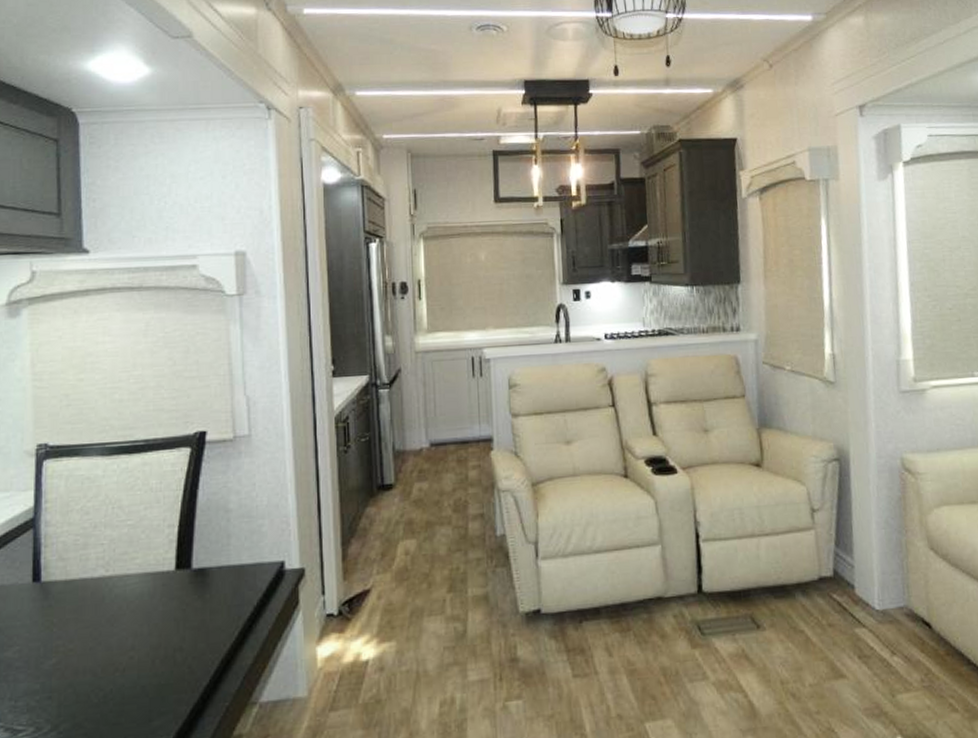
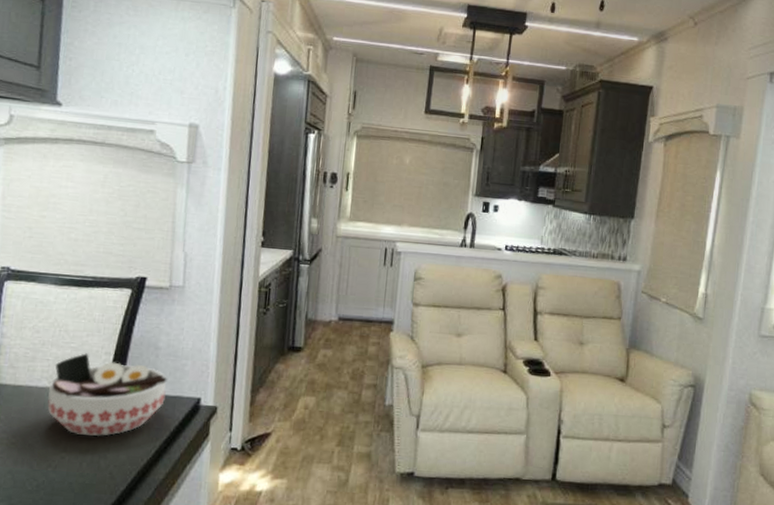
bowl: none [106,529,243,627] -> present [47,353,167,436]

